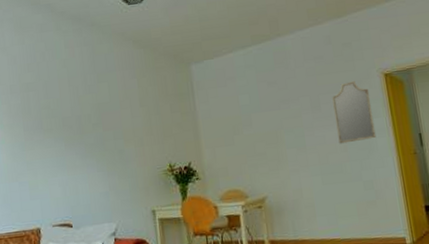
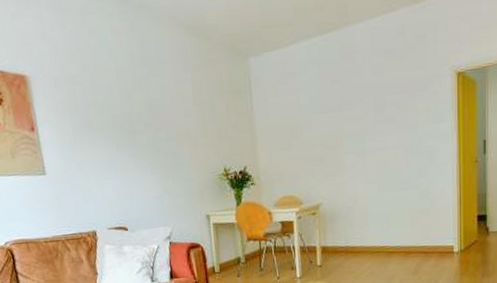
home mirror: present [332,81,377,144] -> none [398,80,439,150]

